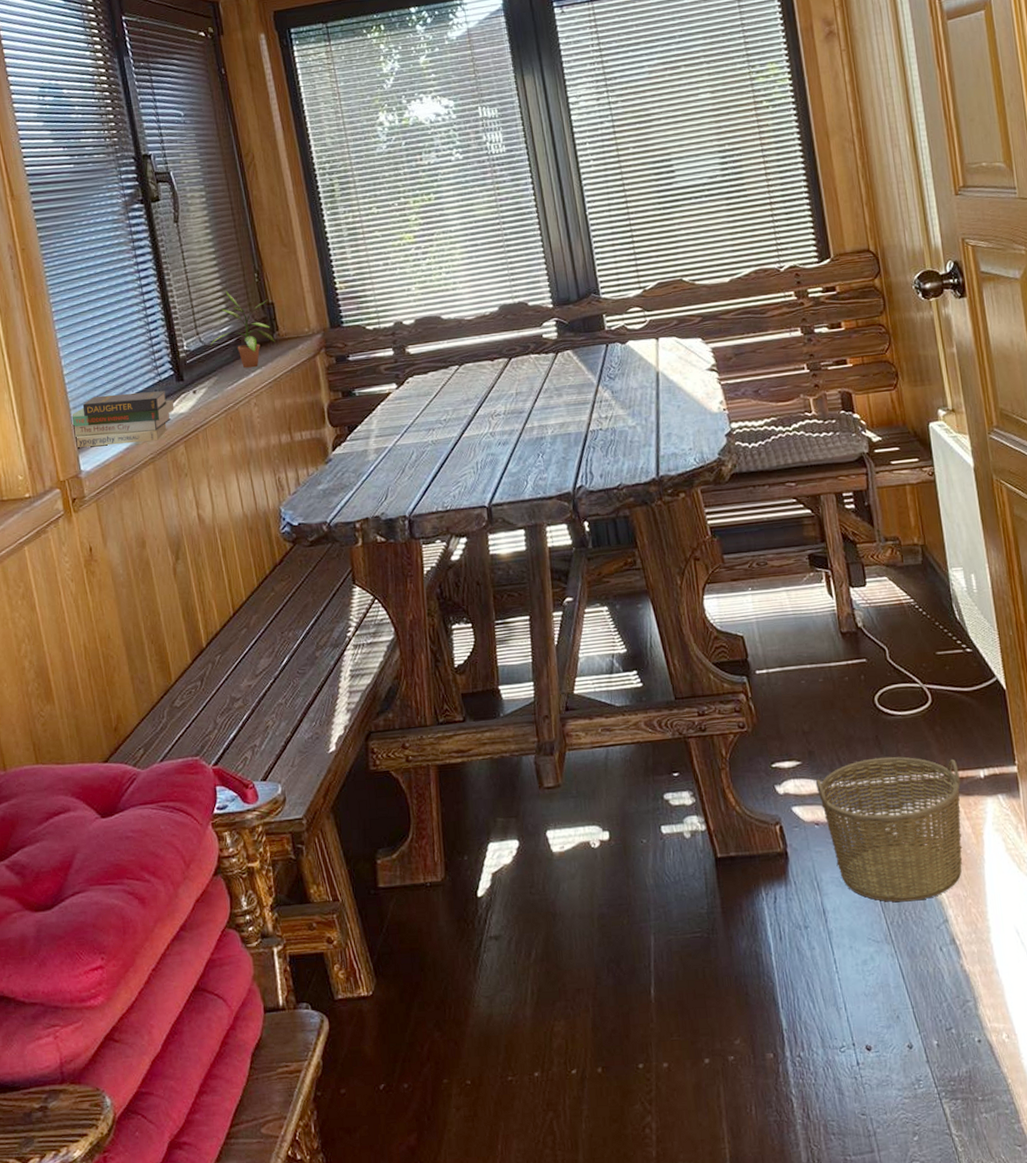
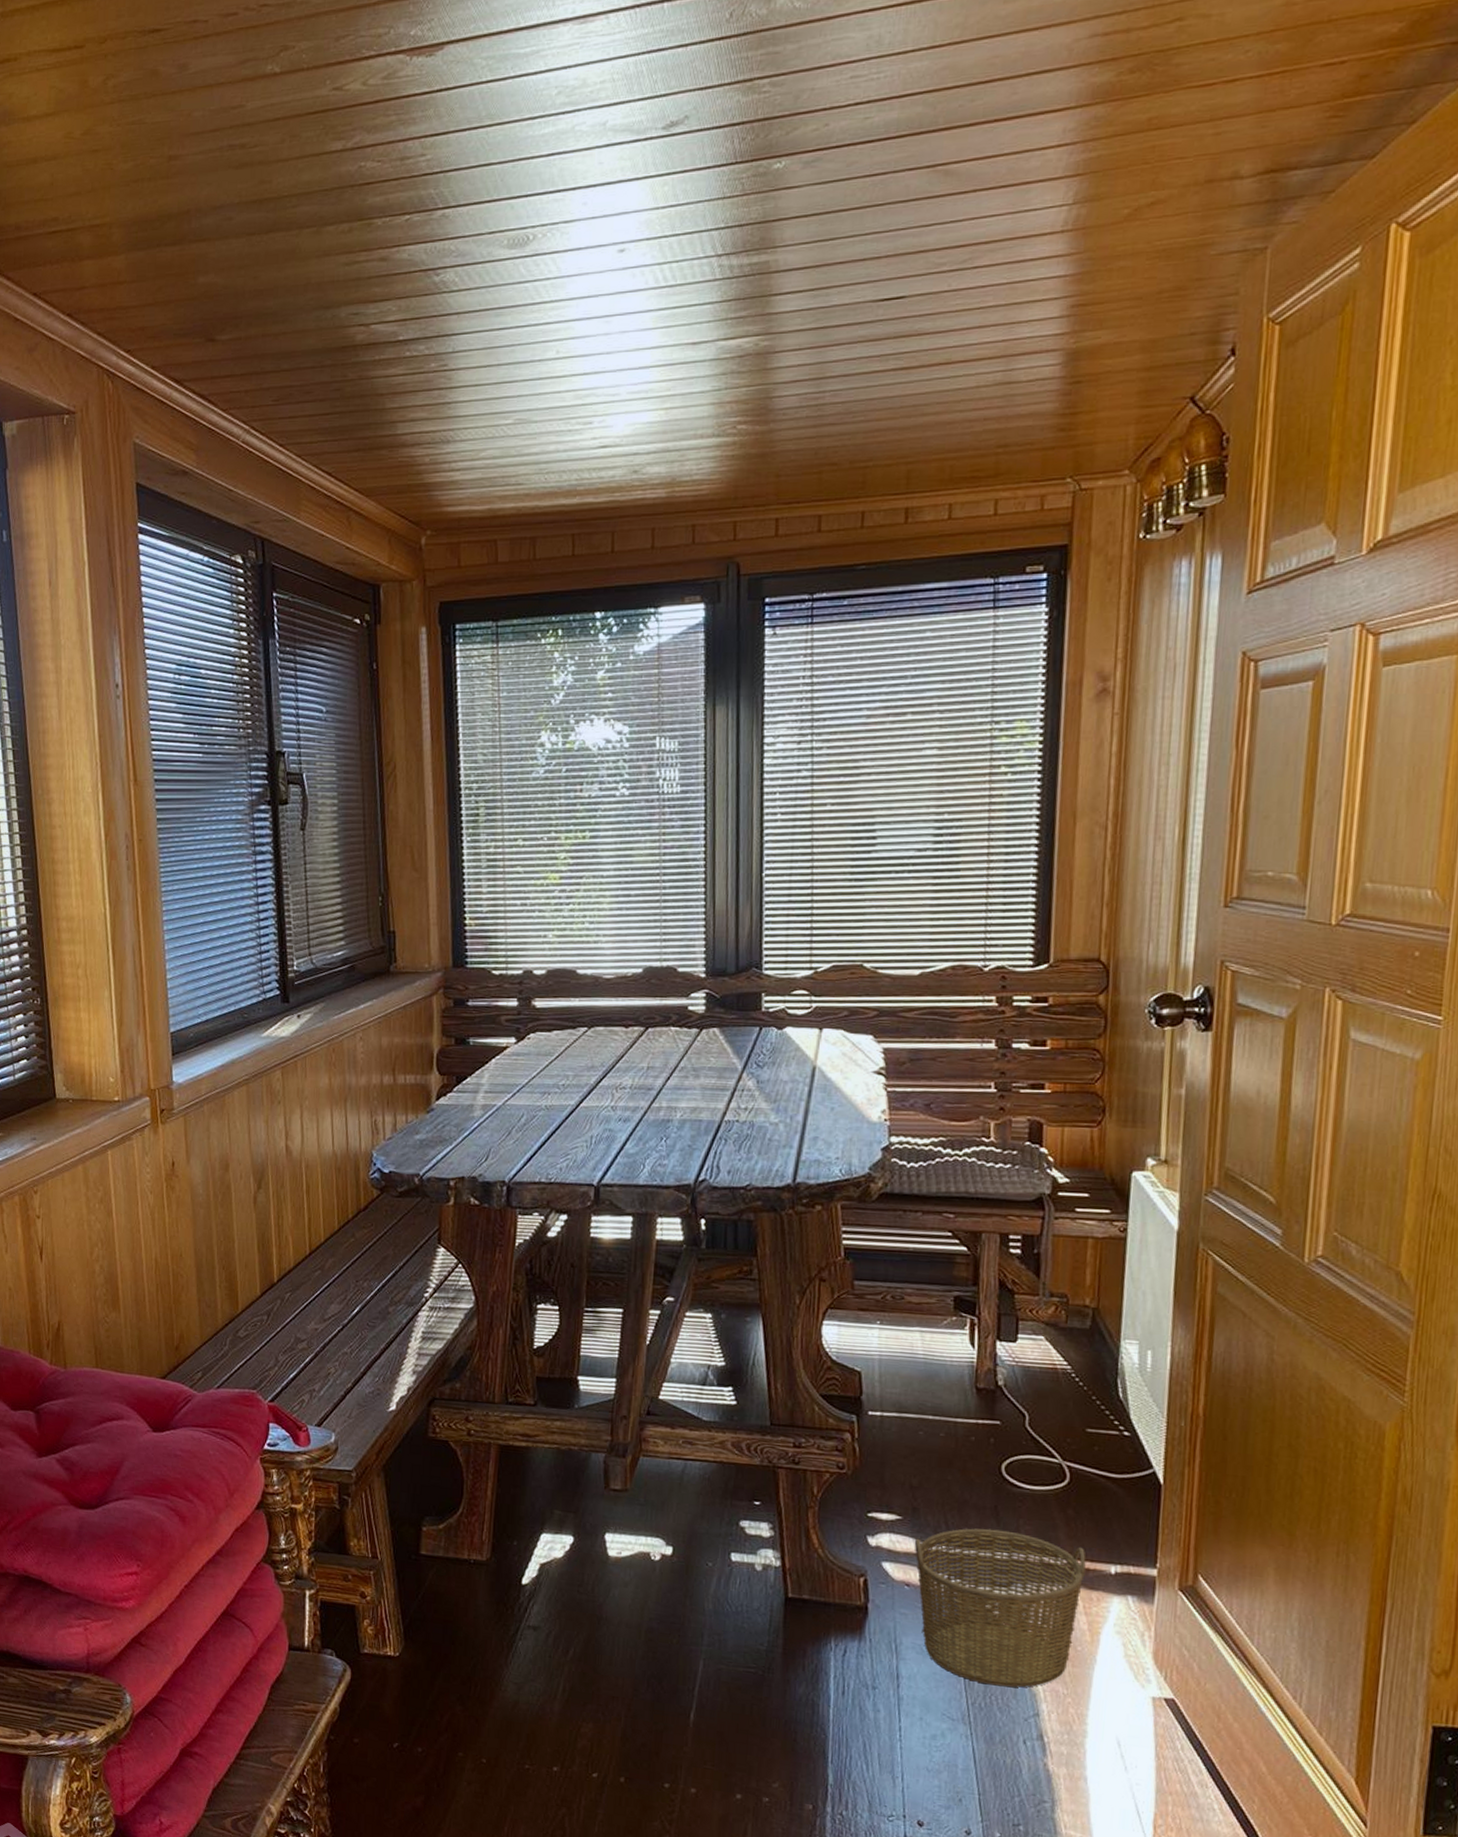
books: present [71,390,175,449] -> none [168,1006,276,1062]
potted plant: present [210,290,275,369] -> none [321,911,391,999]

